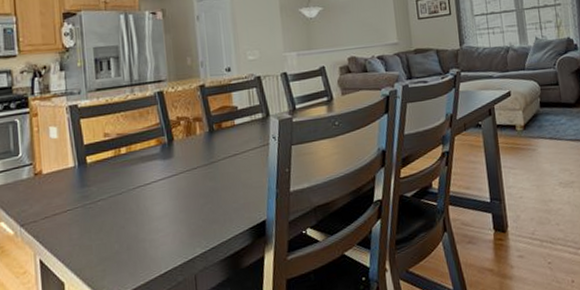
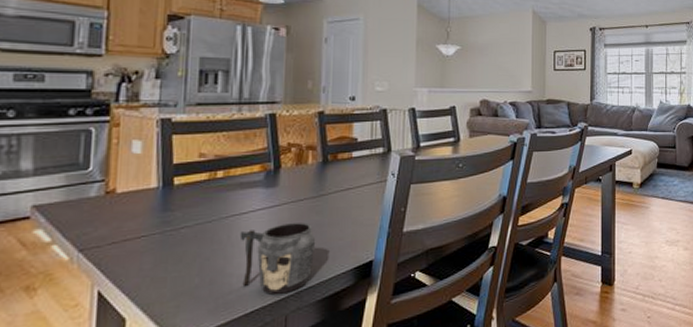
mug: none [146,189,213,256] -> present [239,223,316,295]

